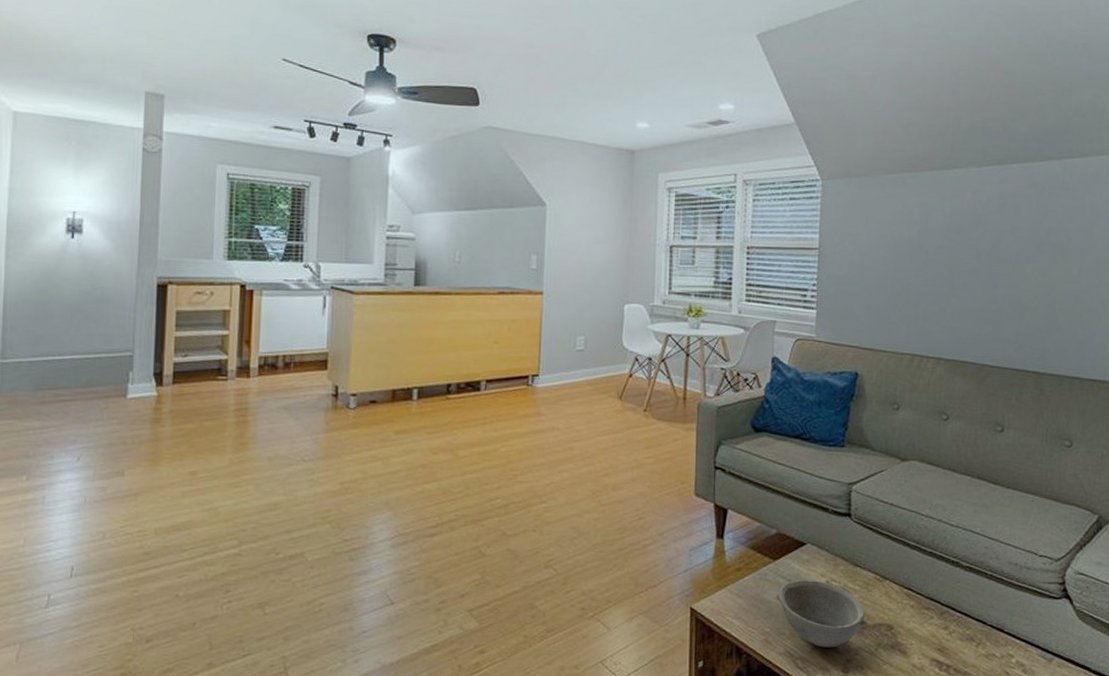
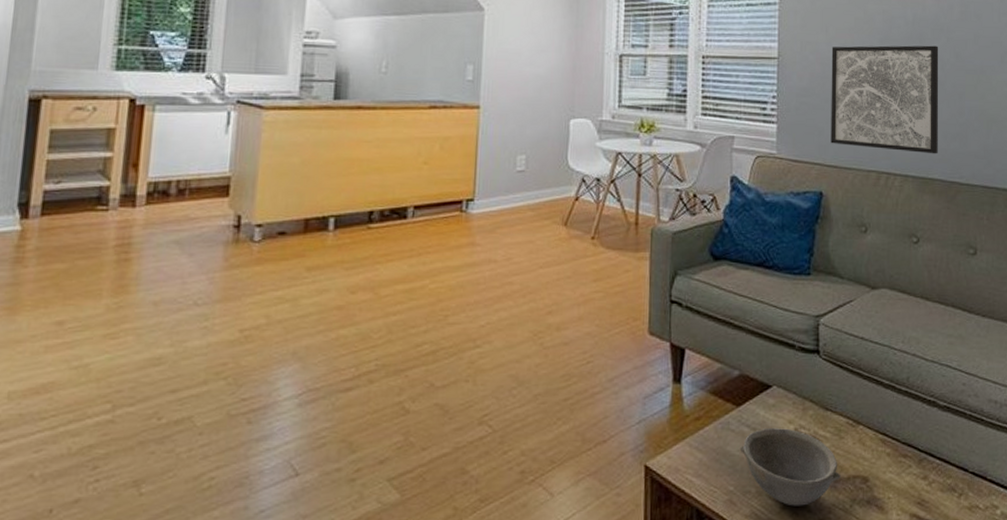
wall art: none [867,236,976,339] -> present [830,45,939,154]

